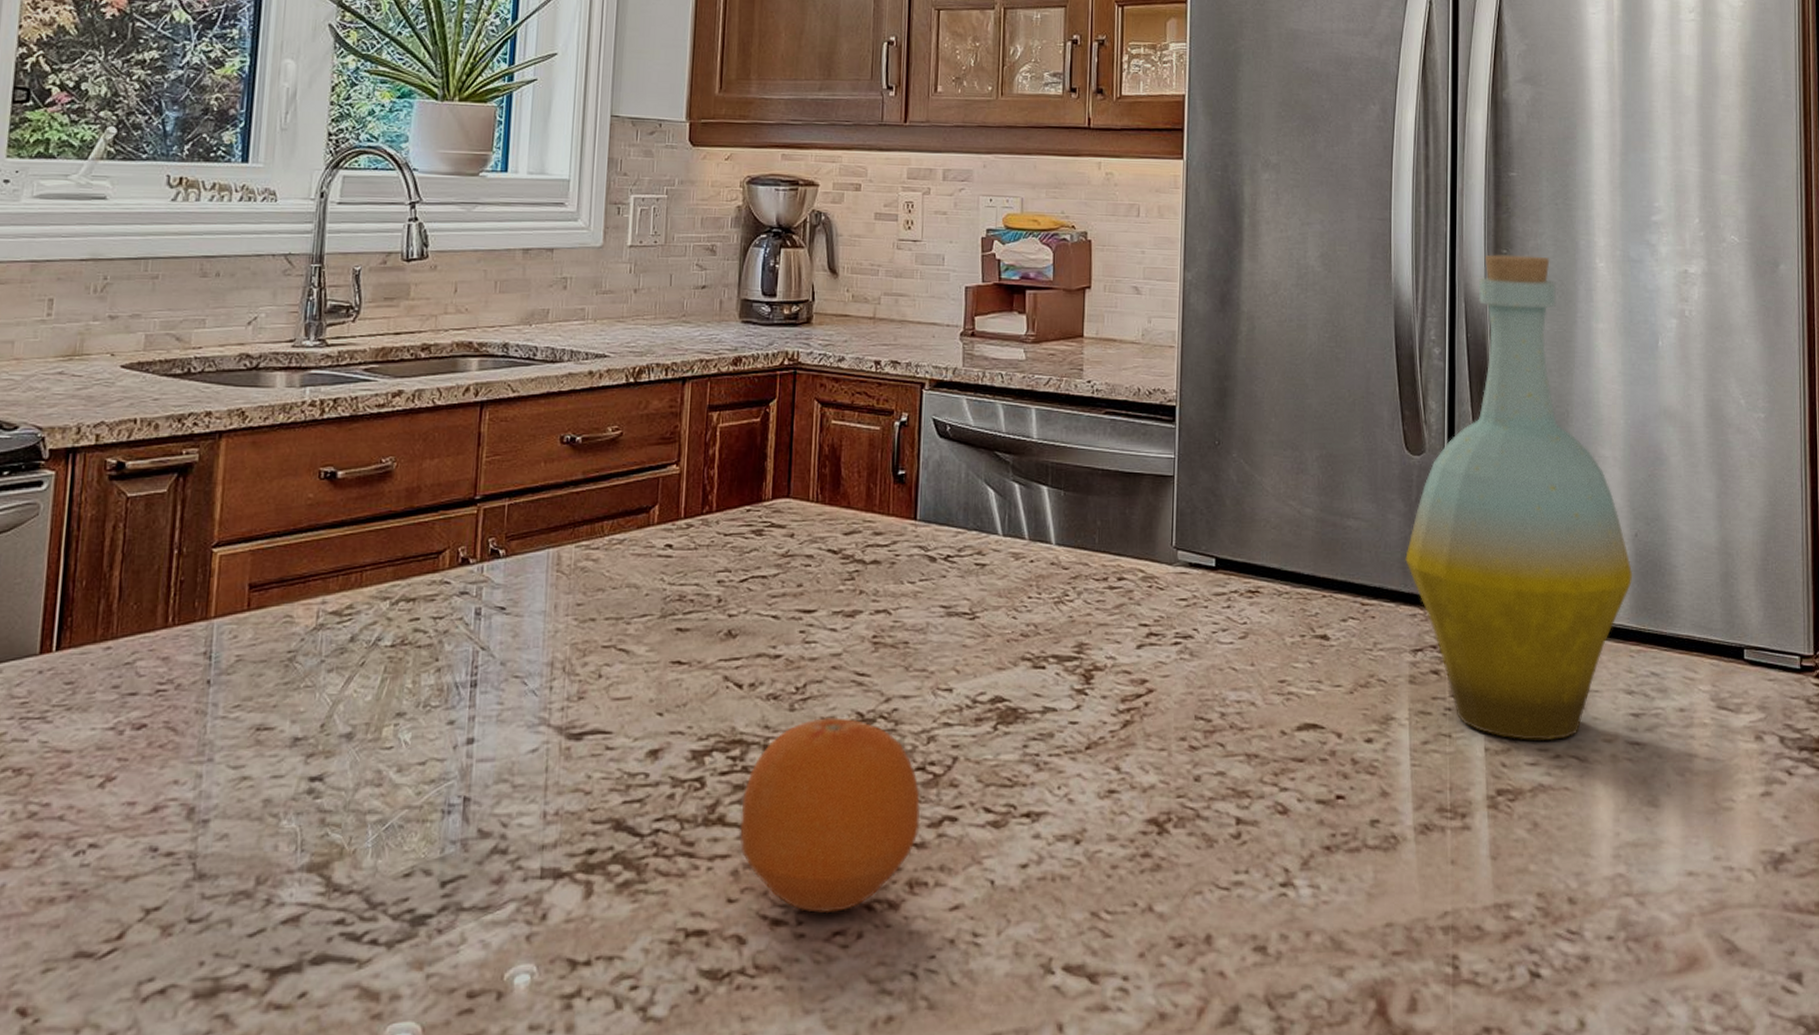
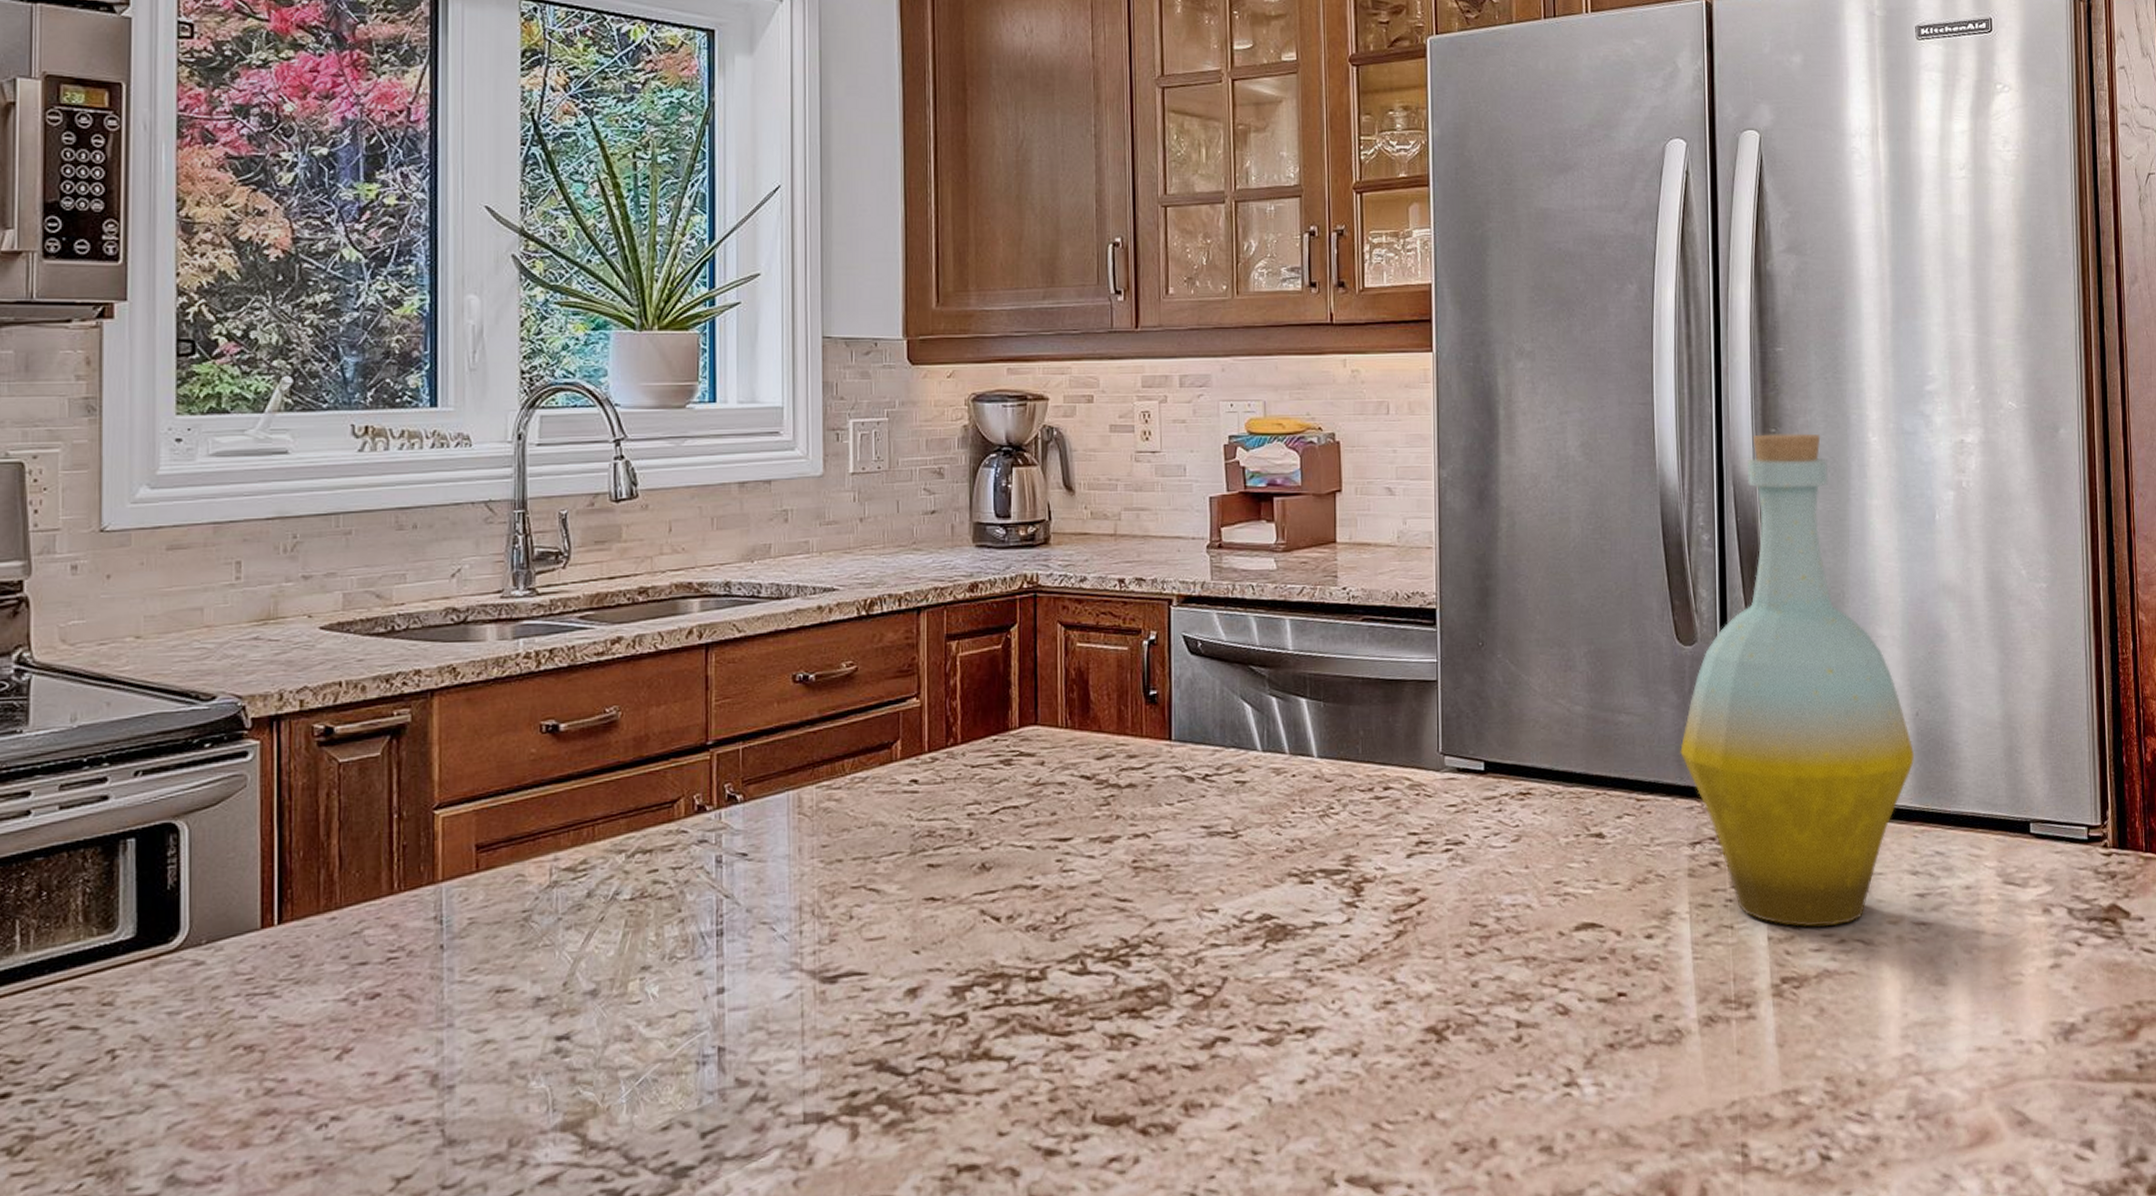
fruit: present [739,717,921,914] -> none [1007,944,1192,1141]

